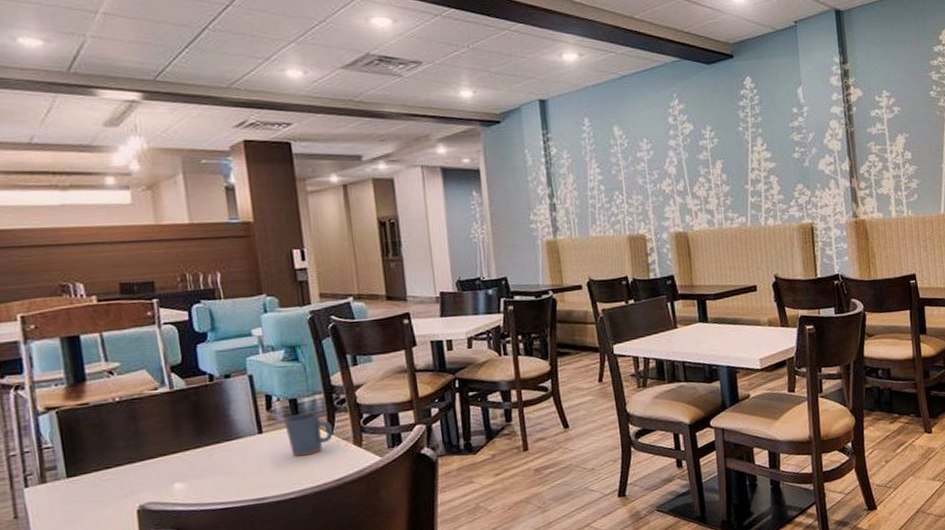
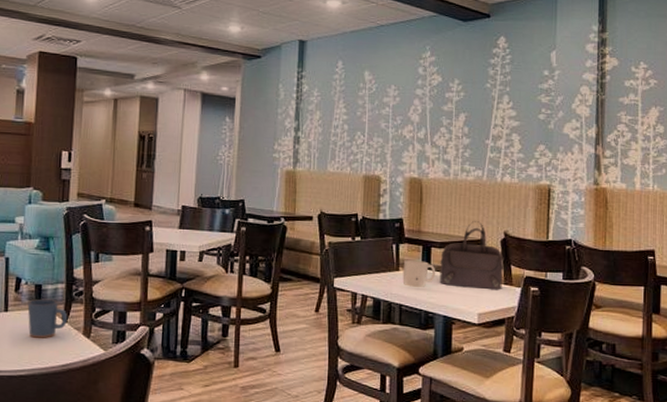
mug: none [680,315,714,343] -> present [402,260,436,287]
handbag: none [715,267,779,337] -> present [439,220,504,291]

